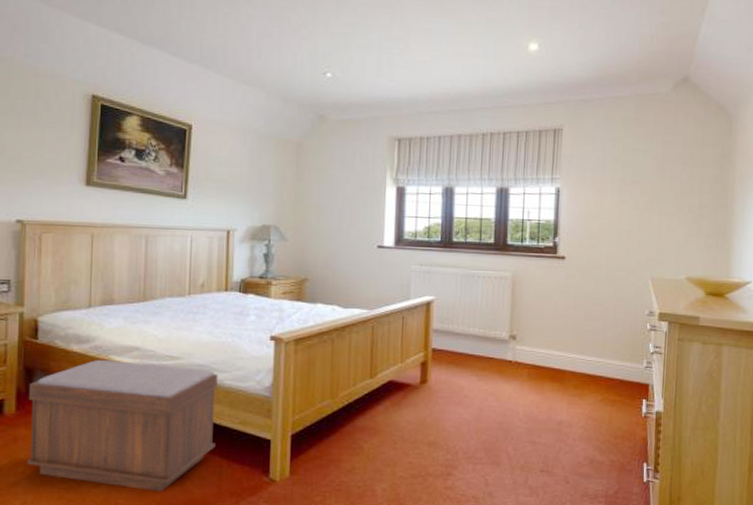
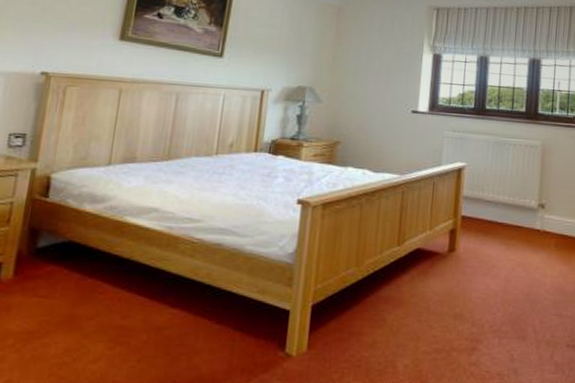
bench: present [26,360,218,492] -> none [17,221,239,368]

